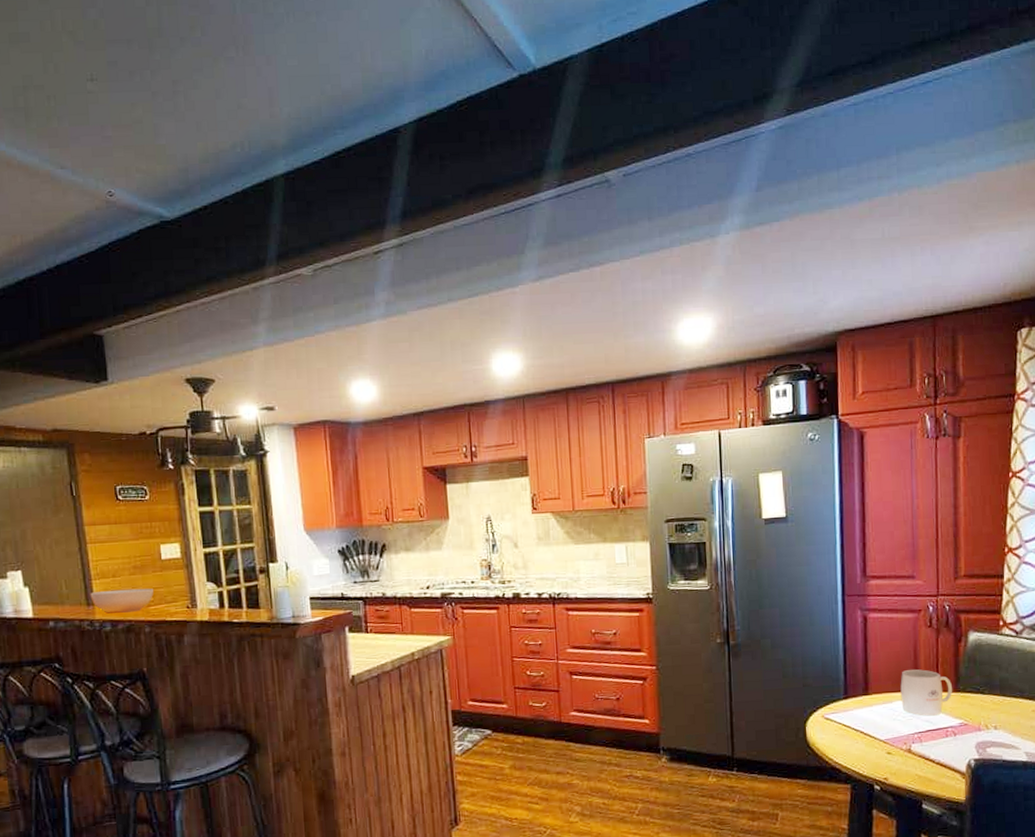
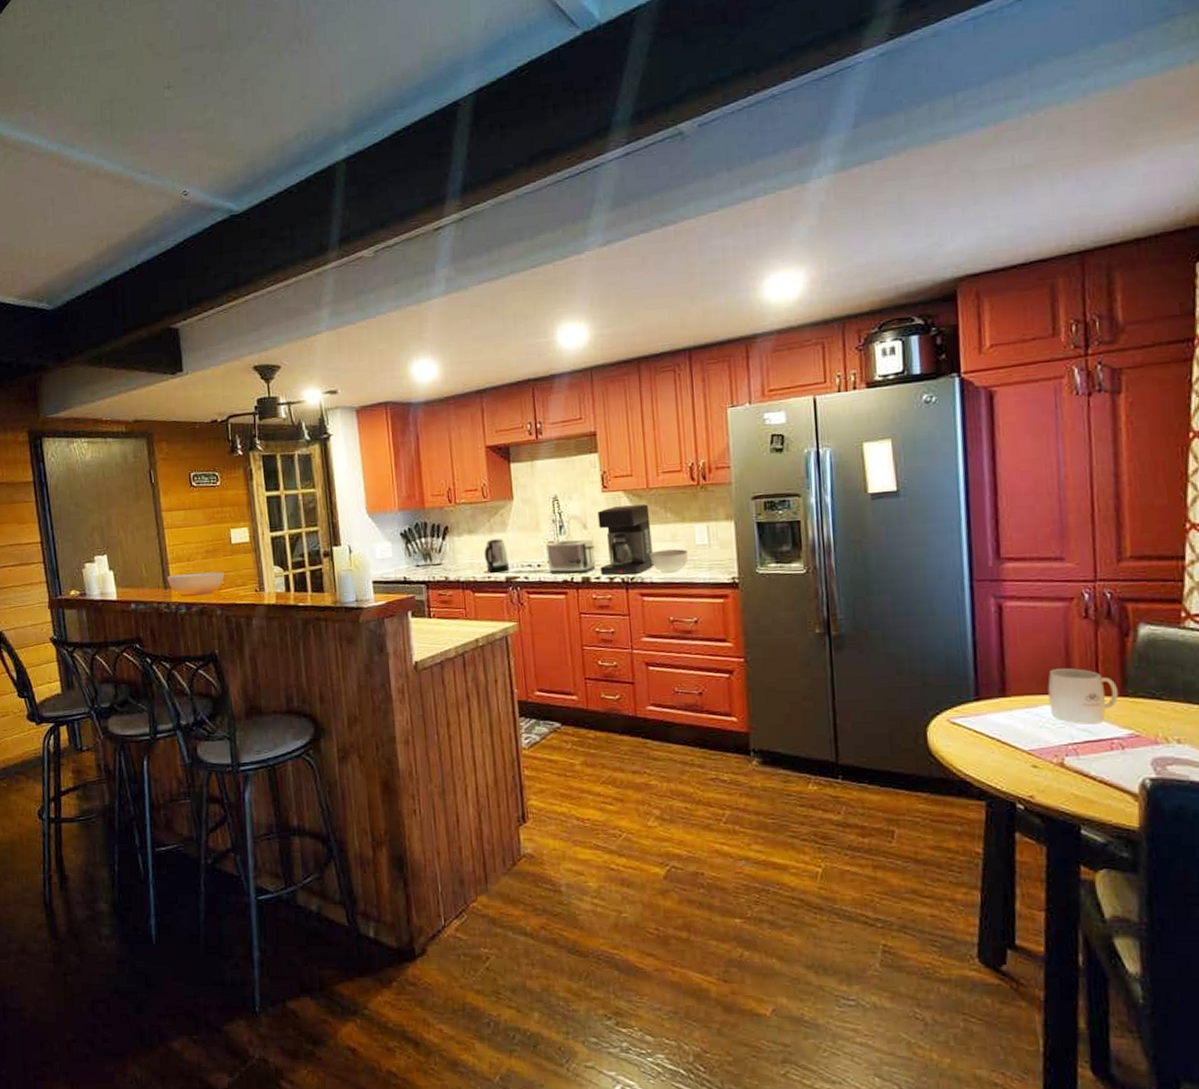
kettle: none [420,556,445,589] -> present [484,539,510,573]
toaster: none [480,557,526,591] -> present [546,539,596,575]
coffee maker: none [528,525,578,592] -> present [598,504,653,576]
bowl: none [575,567,609,590] -> present [650,549,688,574]

